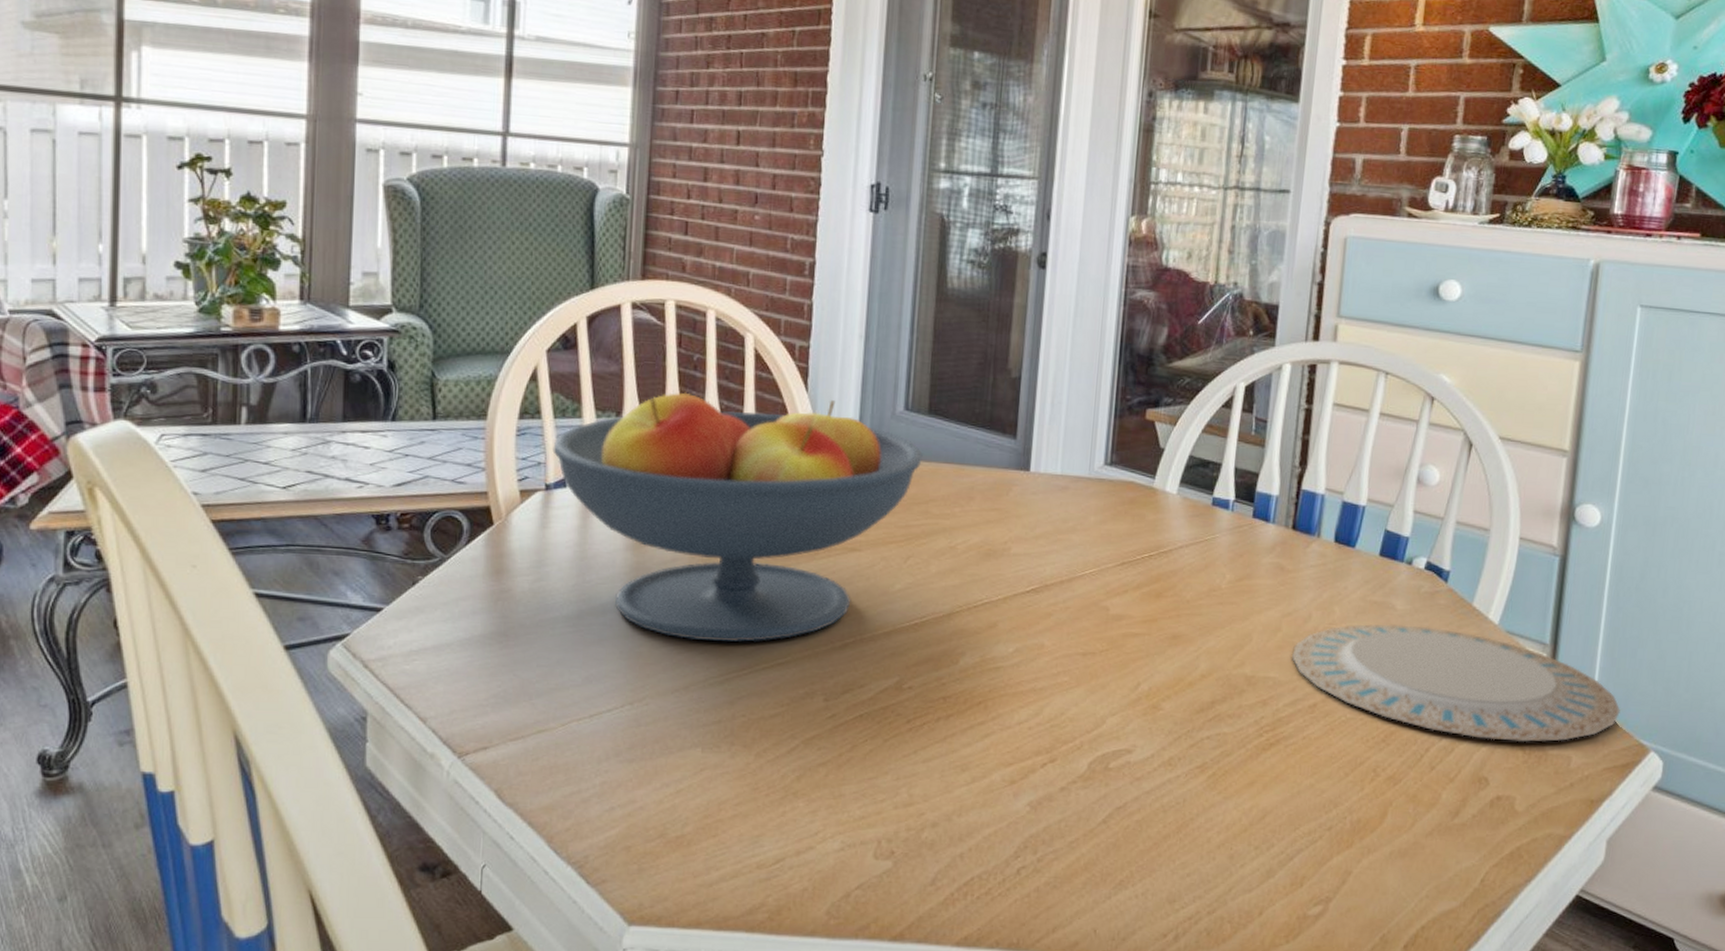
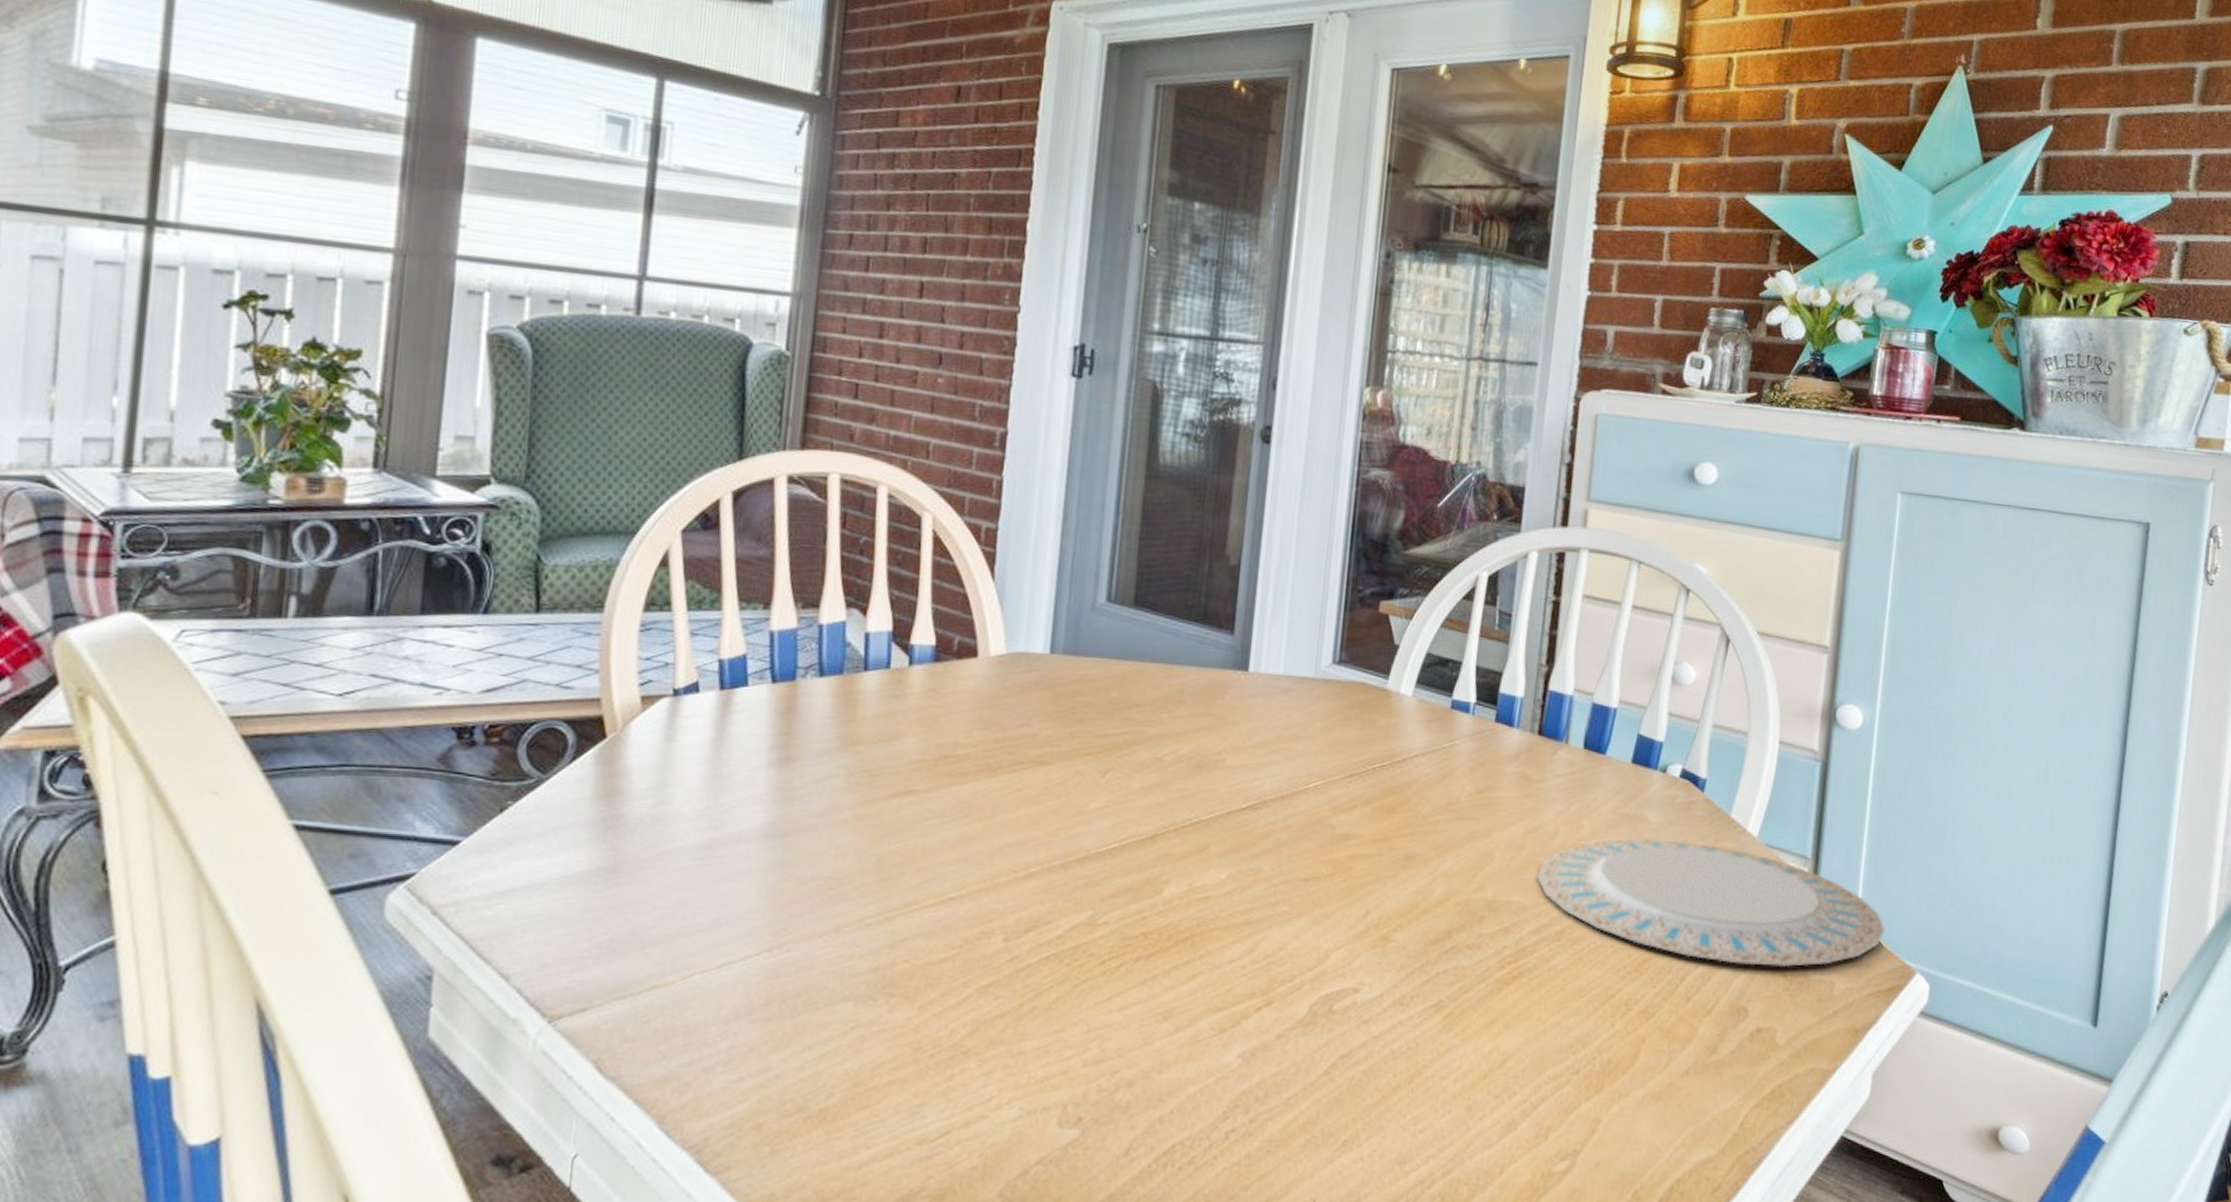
fruit bowl: present [552,392,923,642] -> none [684,580,1127,874]

